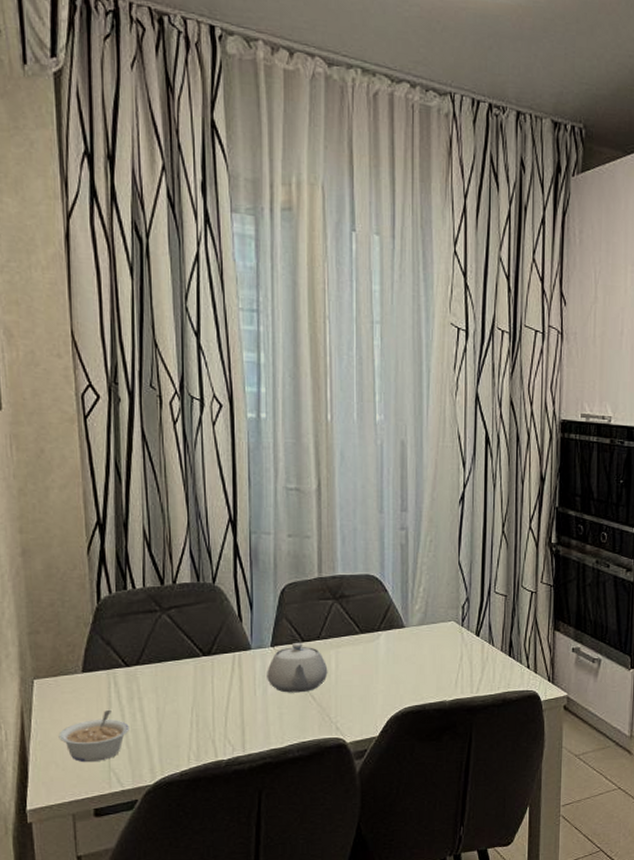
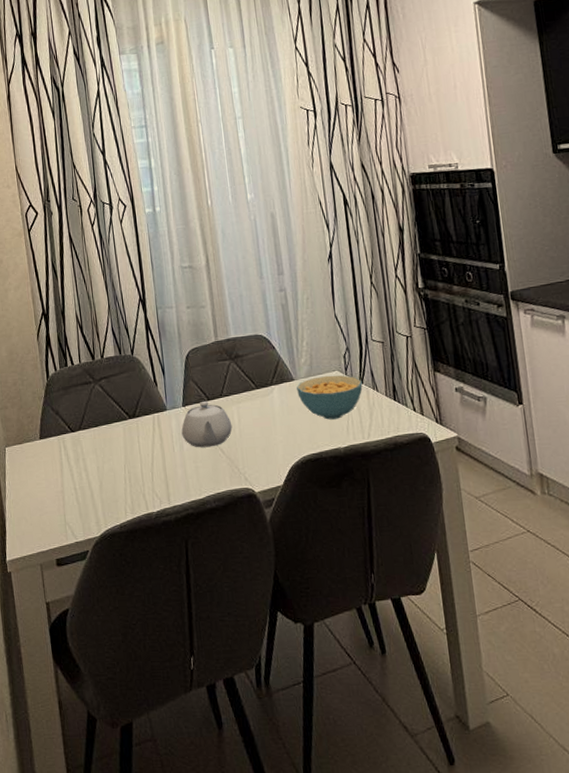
legume: present [58,709,129,763] -> none [26,470,78,518]
cereal bowl: none [406,625,478,672] -> present [297,375,363,420]

